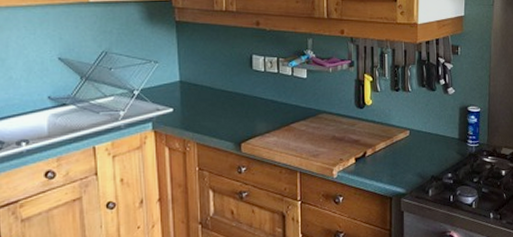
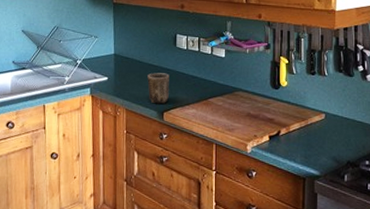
mug: none [220,99,246,135] -> present [147,73,169,104]

